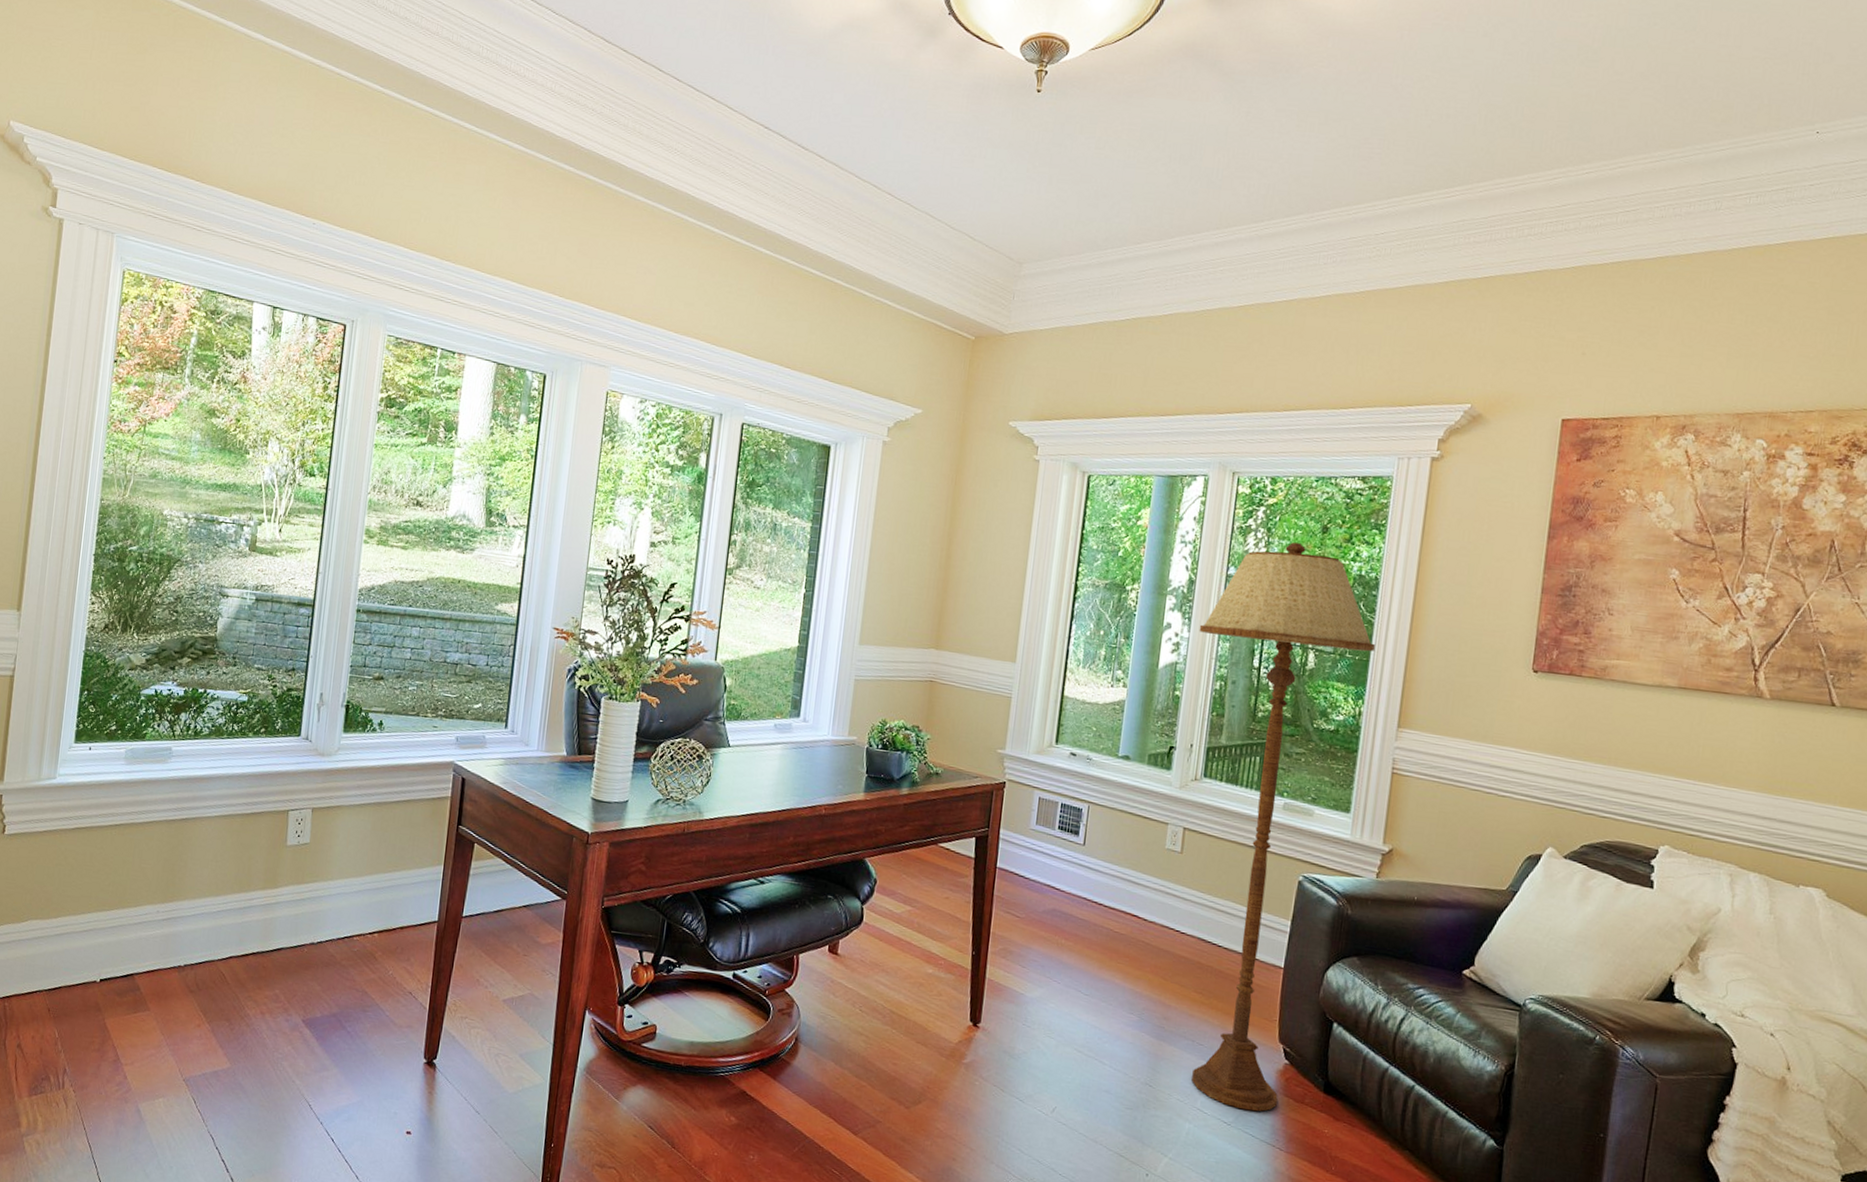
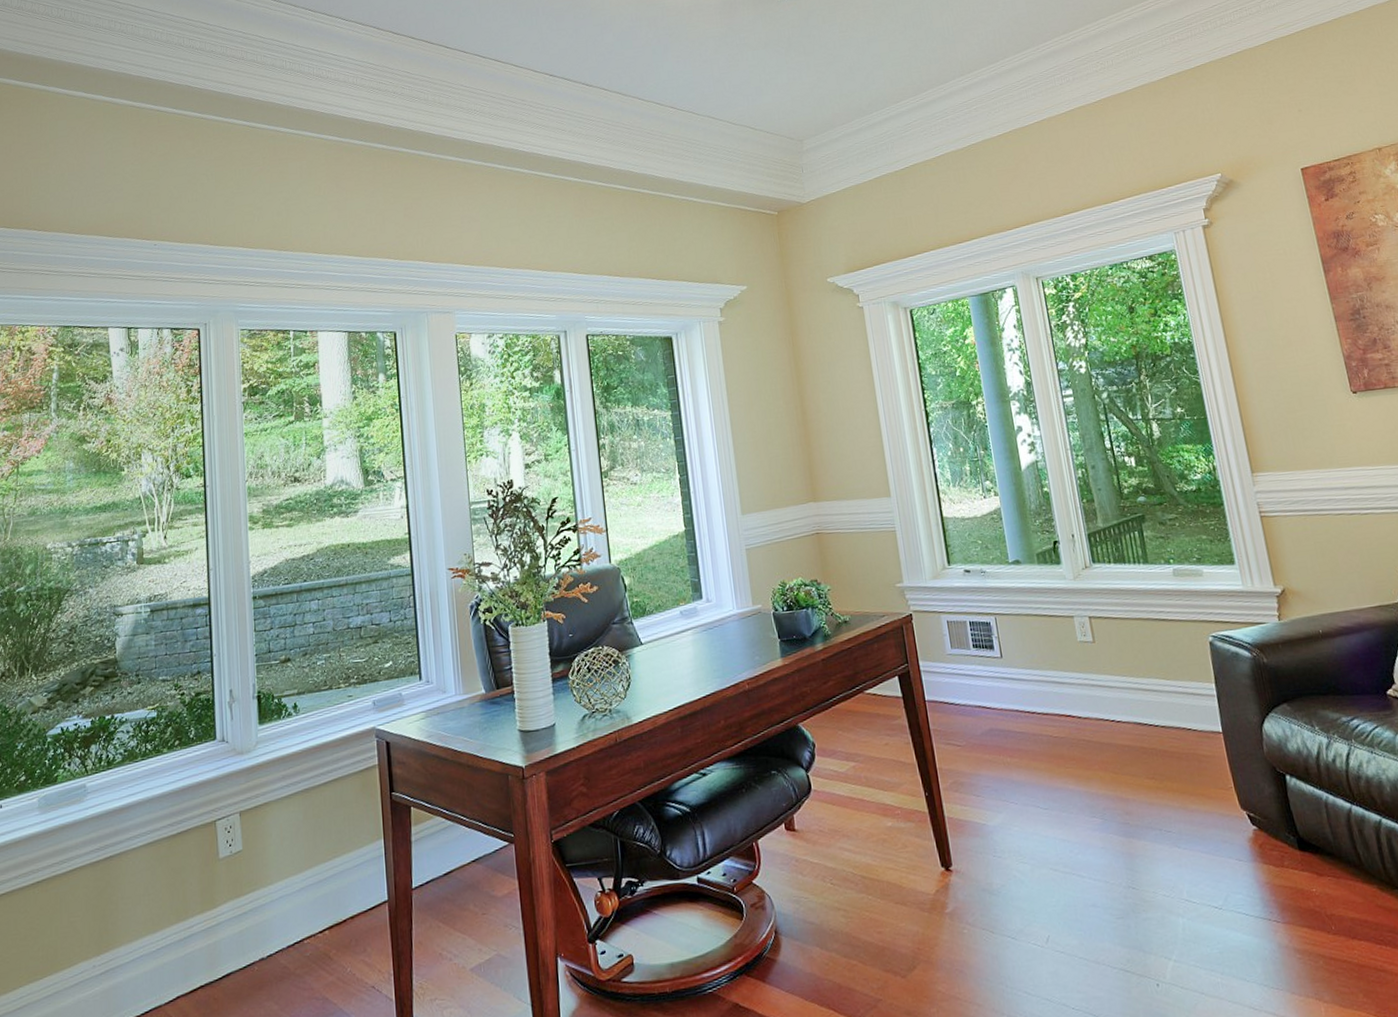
floor lamp: present [1192,542,1376,1112] -> none [1047,327,1259,890]

